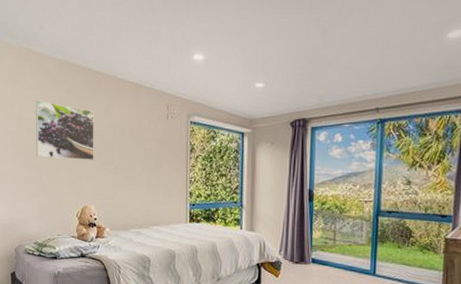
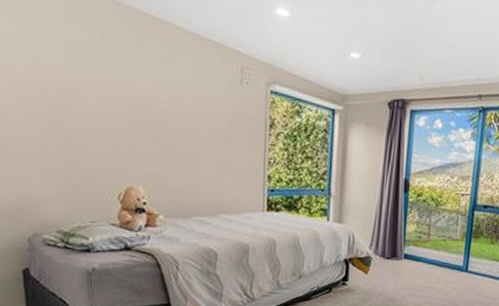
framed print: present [36,100,94,161] -> none [56,42,143,130]

